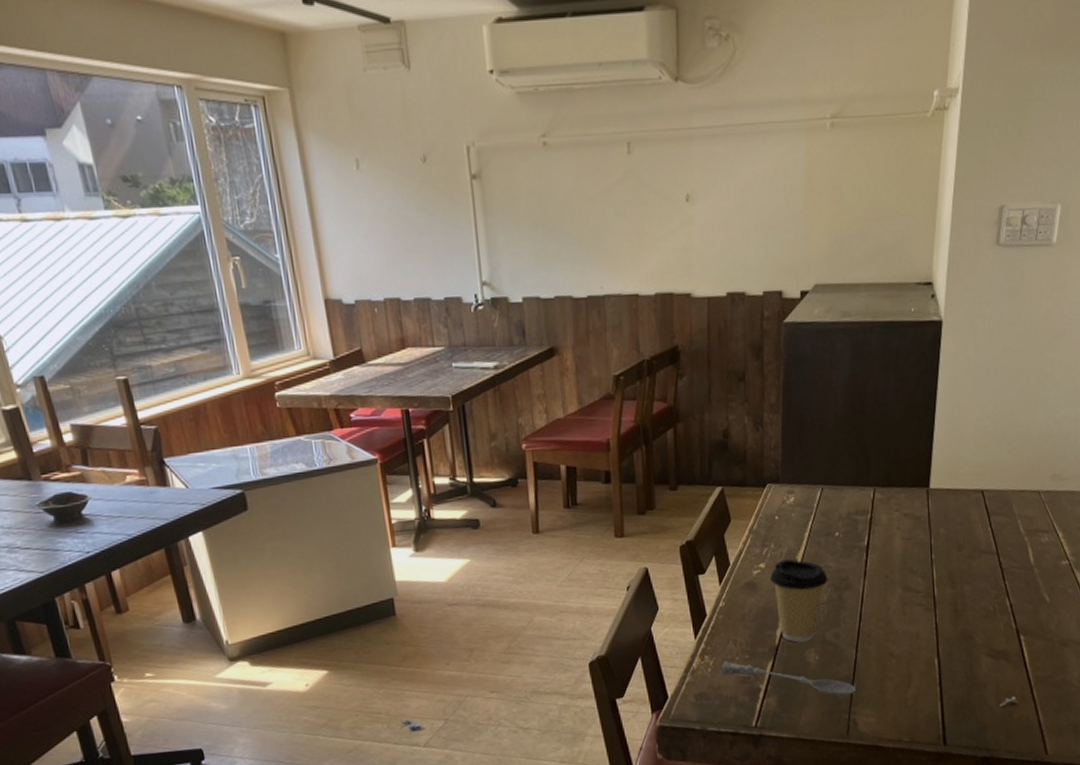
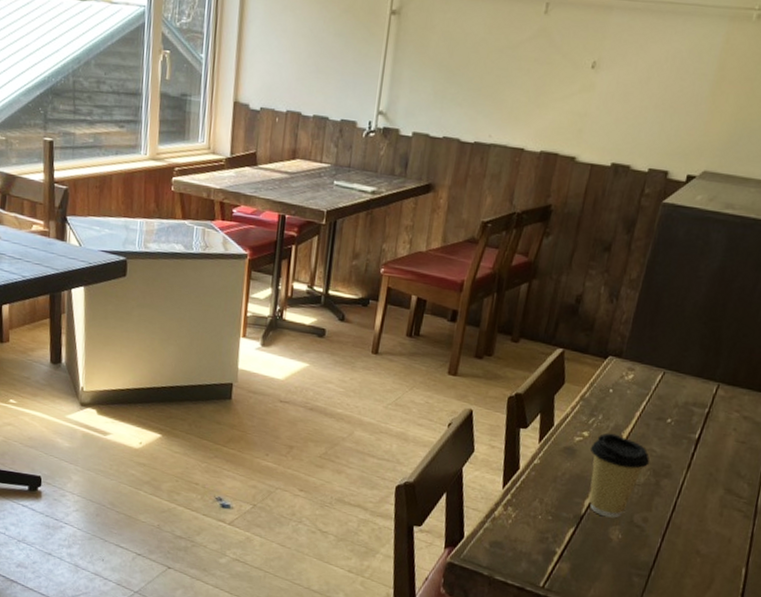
soupspoon: present [722,661,855,696] -> none [522,517,653,581]

